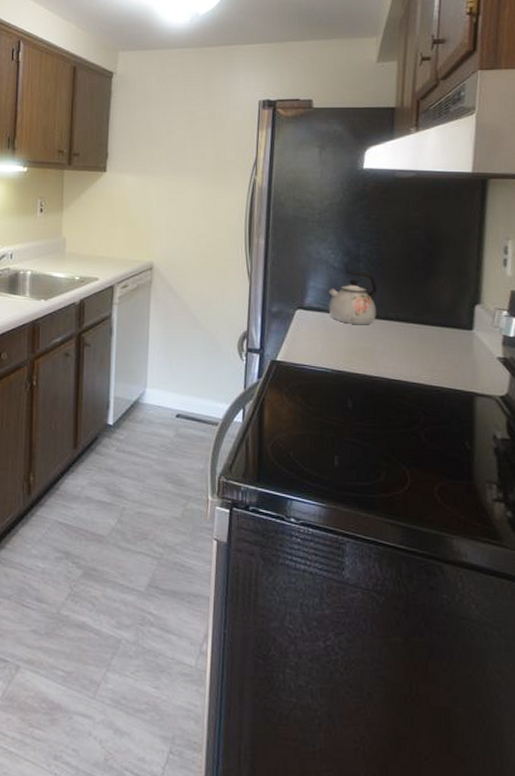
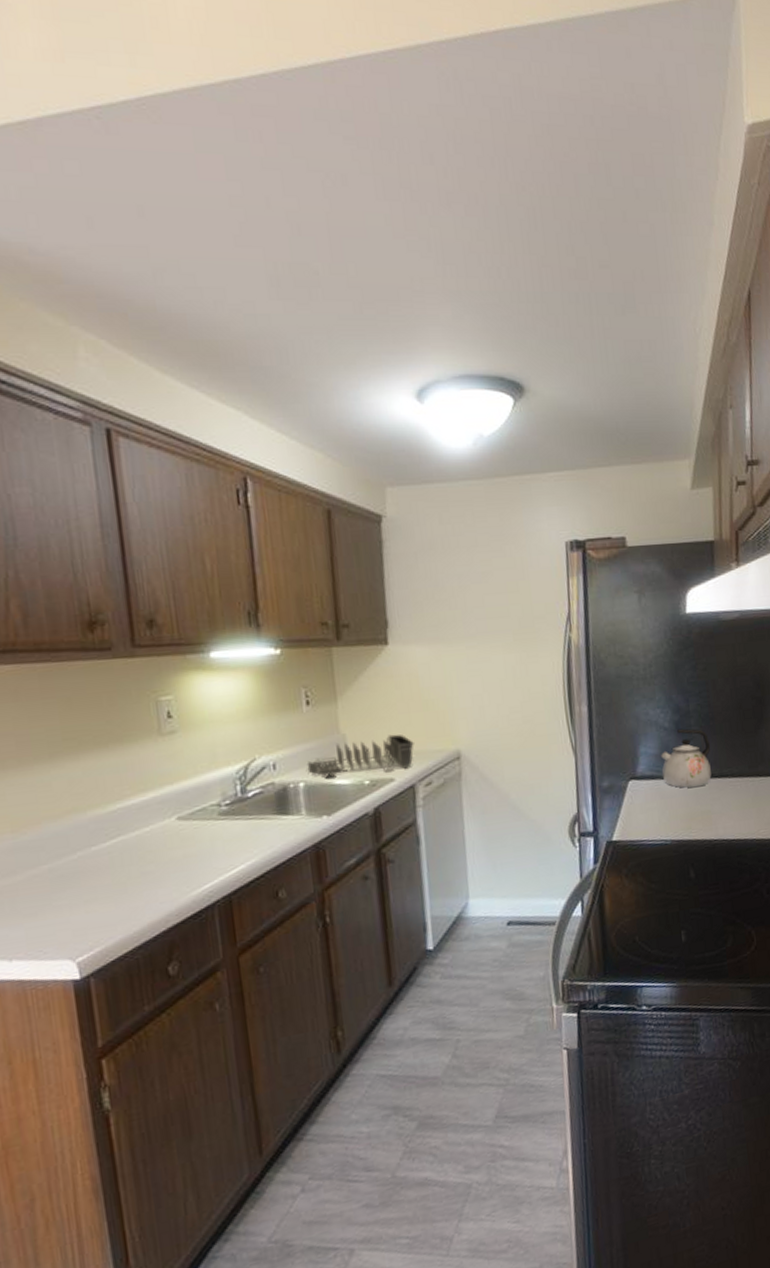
dish rack: none [34,243,117,273] -> present [307,734,415,779]

